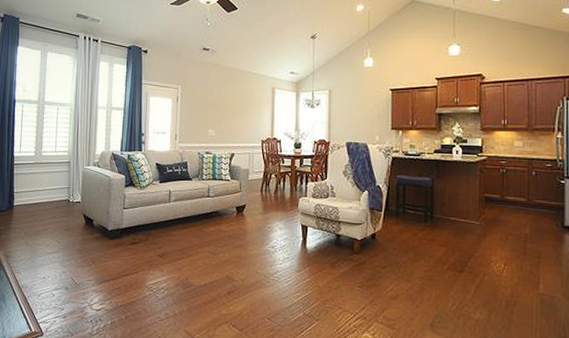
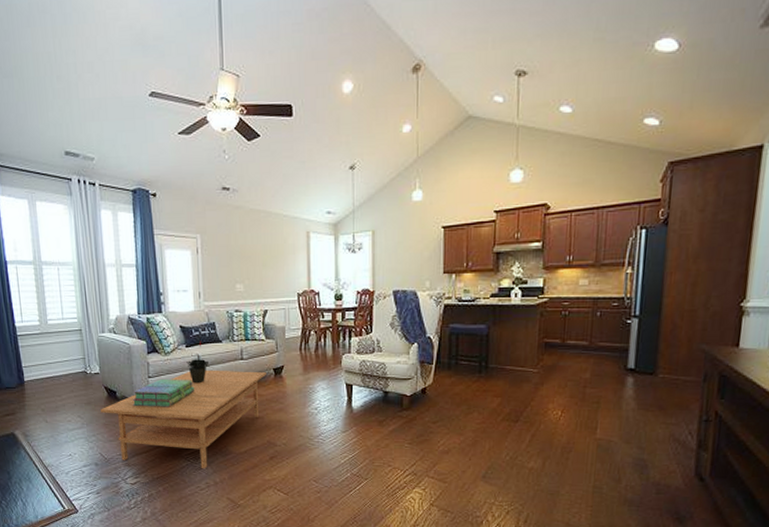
coffee table: none [77,204,230,299] -> present [101,369,266,468]
stack of books: none [106,211,163,238] -> present [132,380,194,407]
potted plant: none [159,178,179,217] -> present [186,341,210,384]

